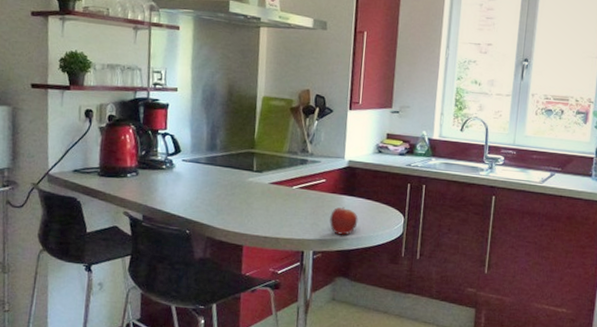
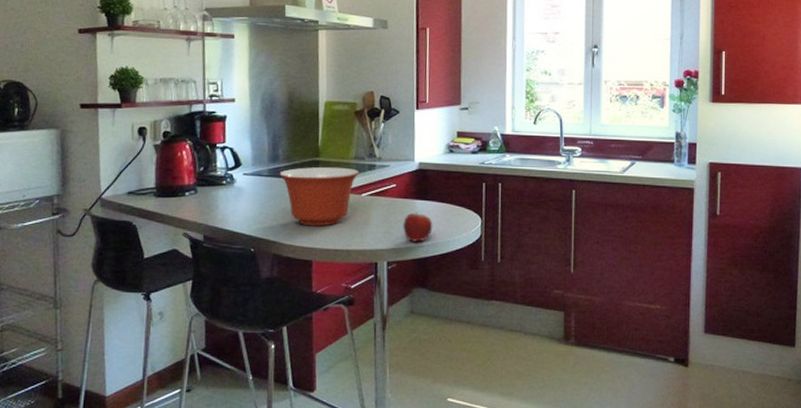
mixing bowl: none [216,157,292,214] -> present [279,166,359,227]

